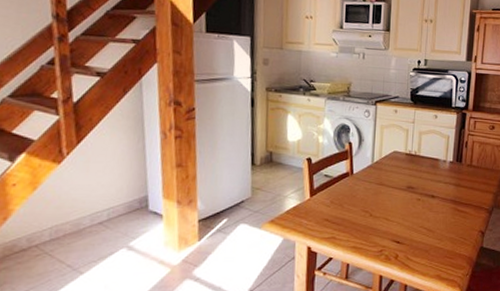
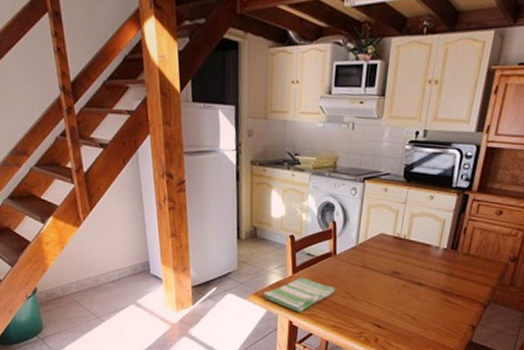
dish towel: none [280,200,354,236] -> present [264,277,336,312]

